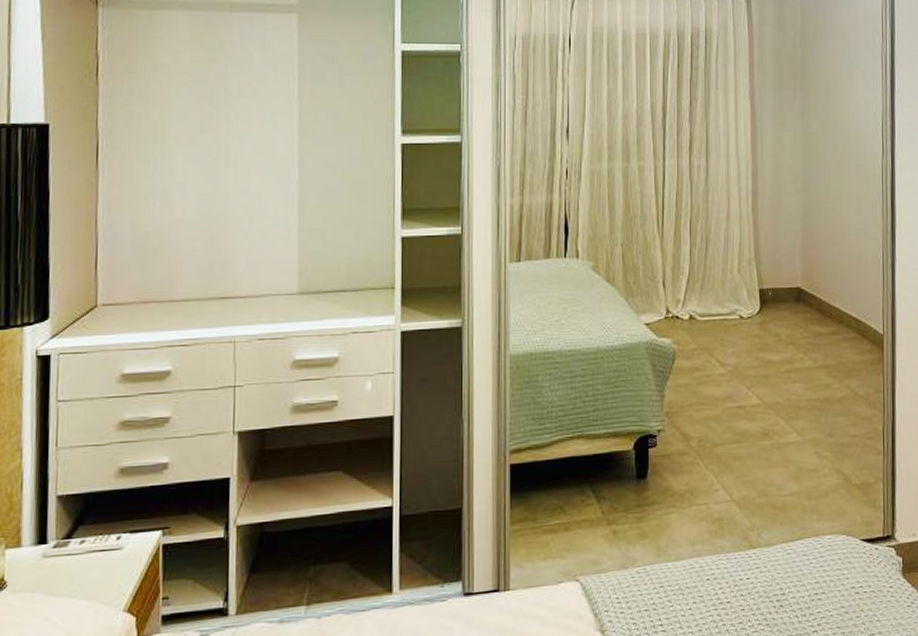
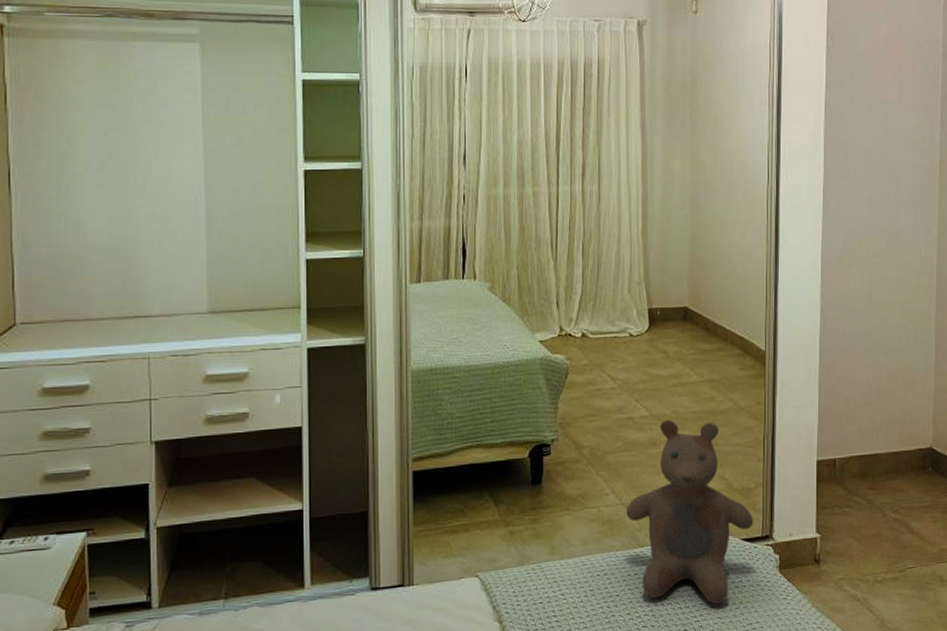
bear: none [737,408,875,613] -> present [625,419,754,605]

